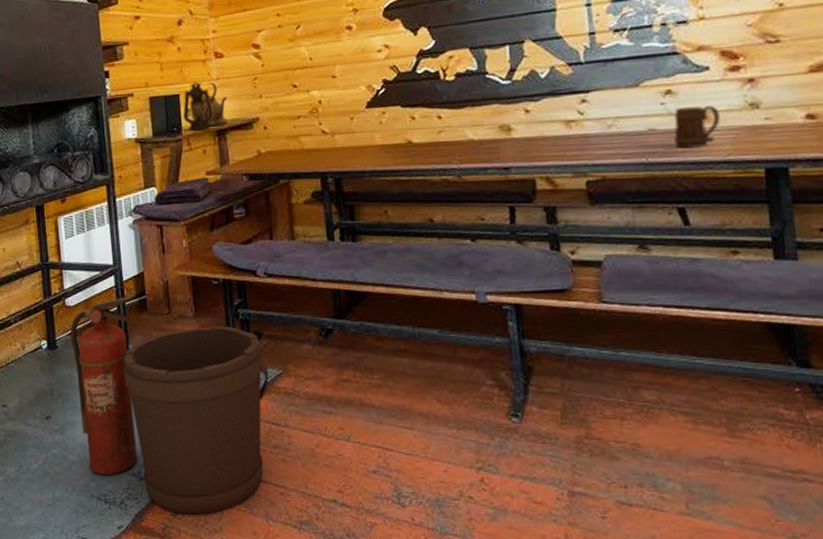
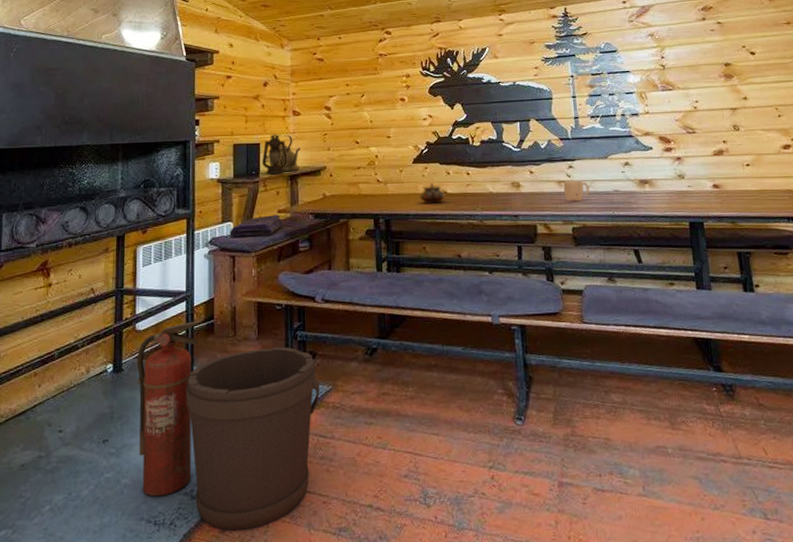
teapot: none [377,130,411,158] -> present [419,182,446,204]
mug: none [572,118,612,148] -> present [563,180,589,202]
beer mug: present [674,105,720,149] -> none [630,175,660,206]

